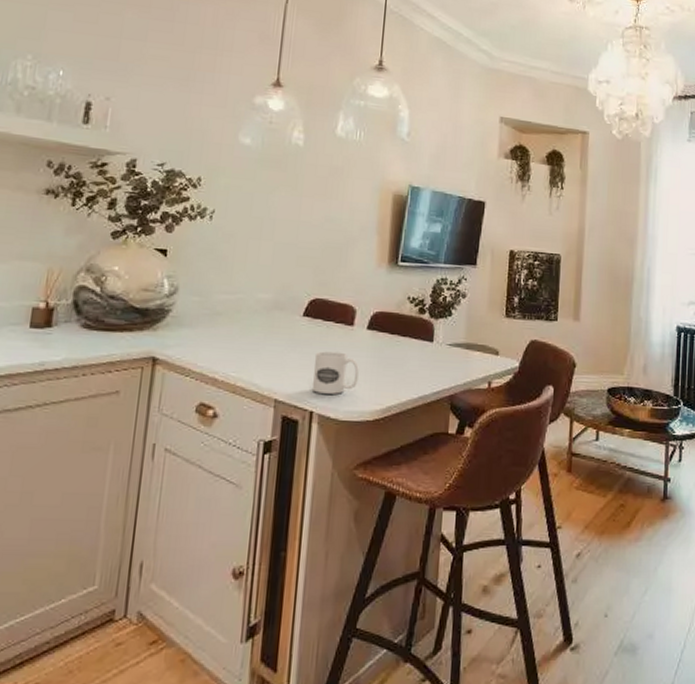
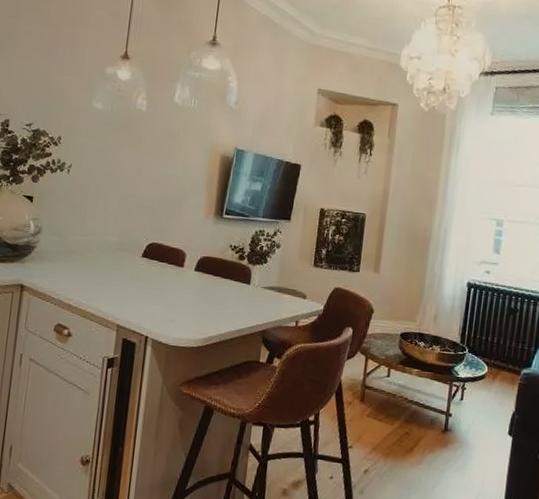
mug: present [312,351,359,394] -> none [147,287,187,324]

